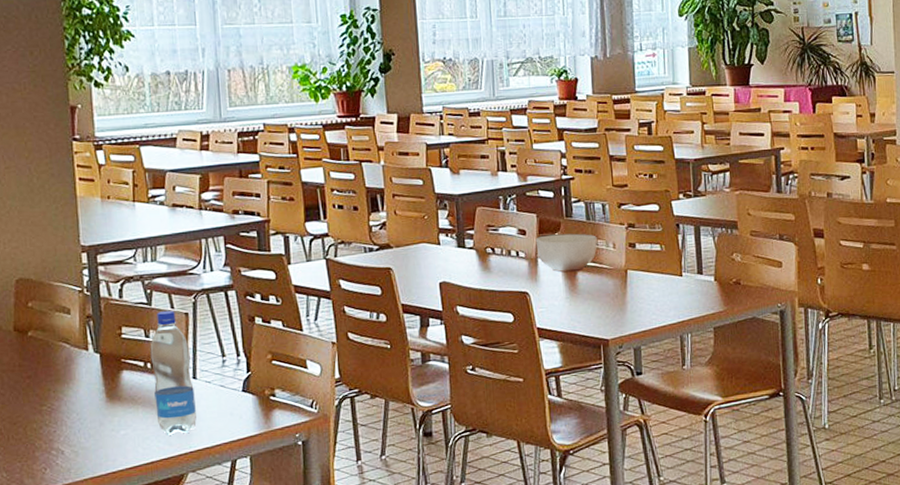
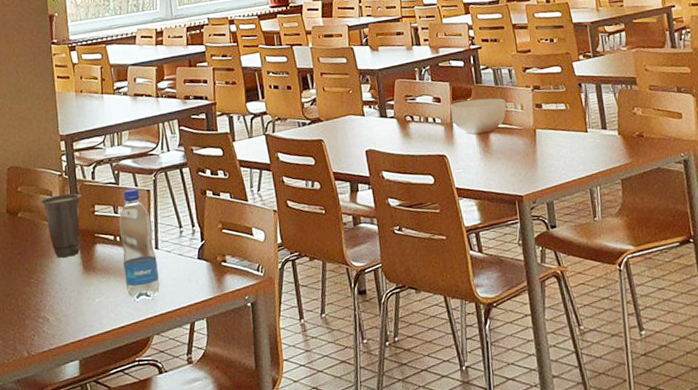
cup: none [55,312,106,384] -> present [39,193,81,258]

